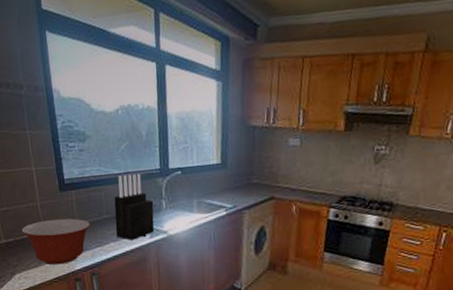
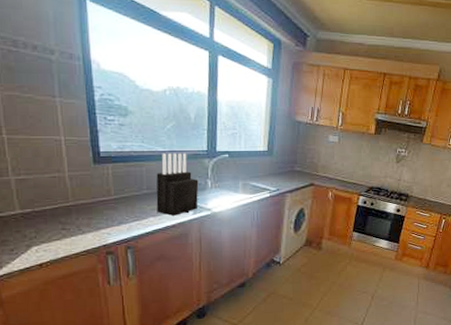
mixing bowl: present [21,218,90,265] -> none [43,191,128,238]

